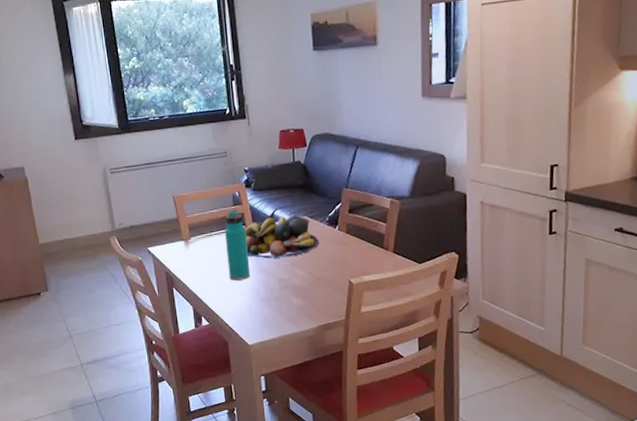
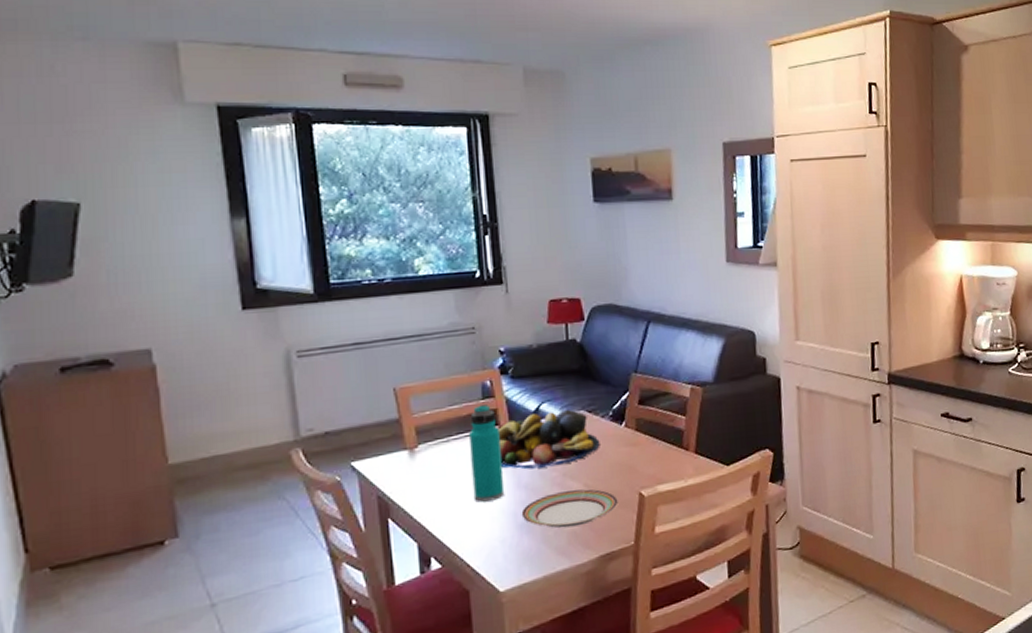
plate: none [262,275,333,303] -> present [521,489,618,528]

